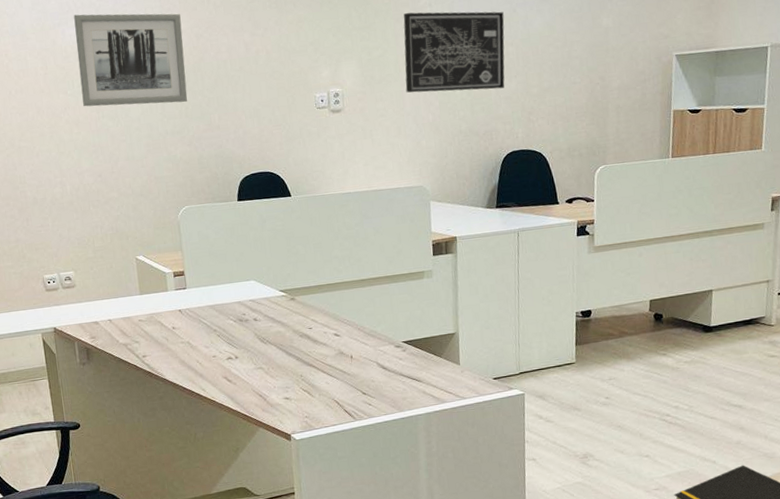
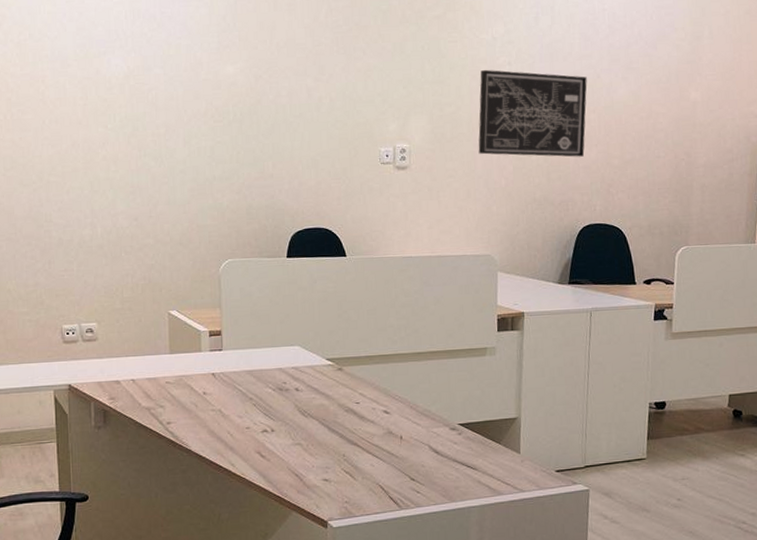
wall art: present [74,13,188,107] -> none [122,44,241,147]

